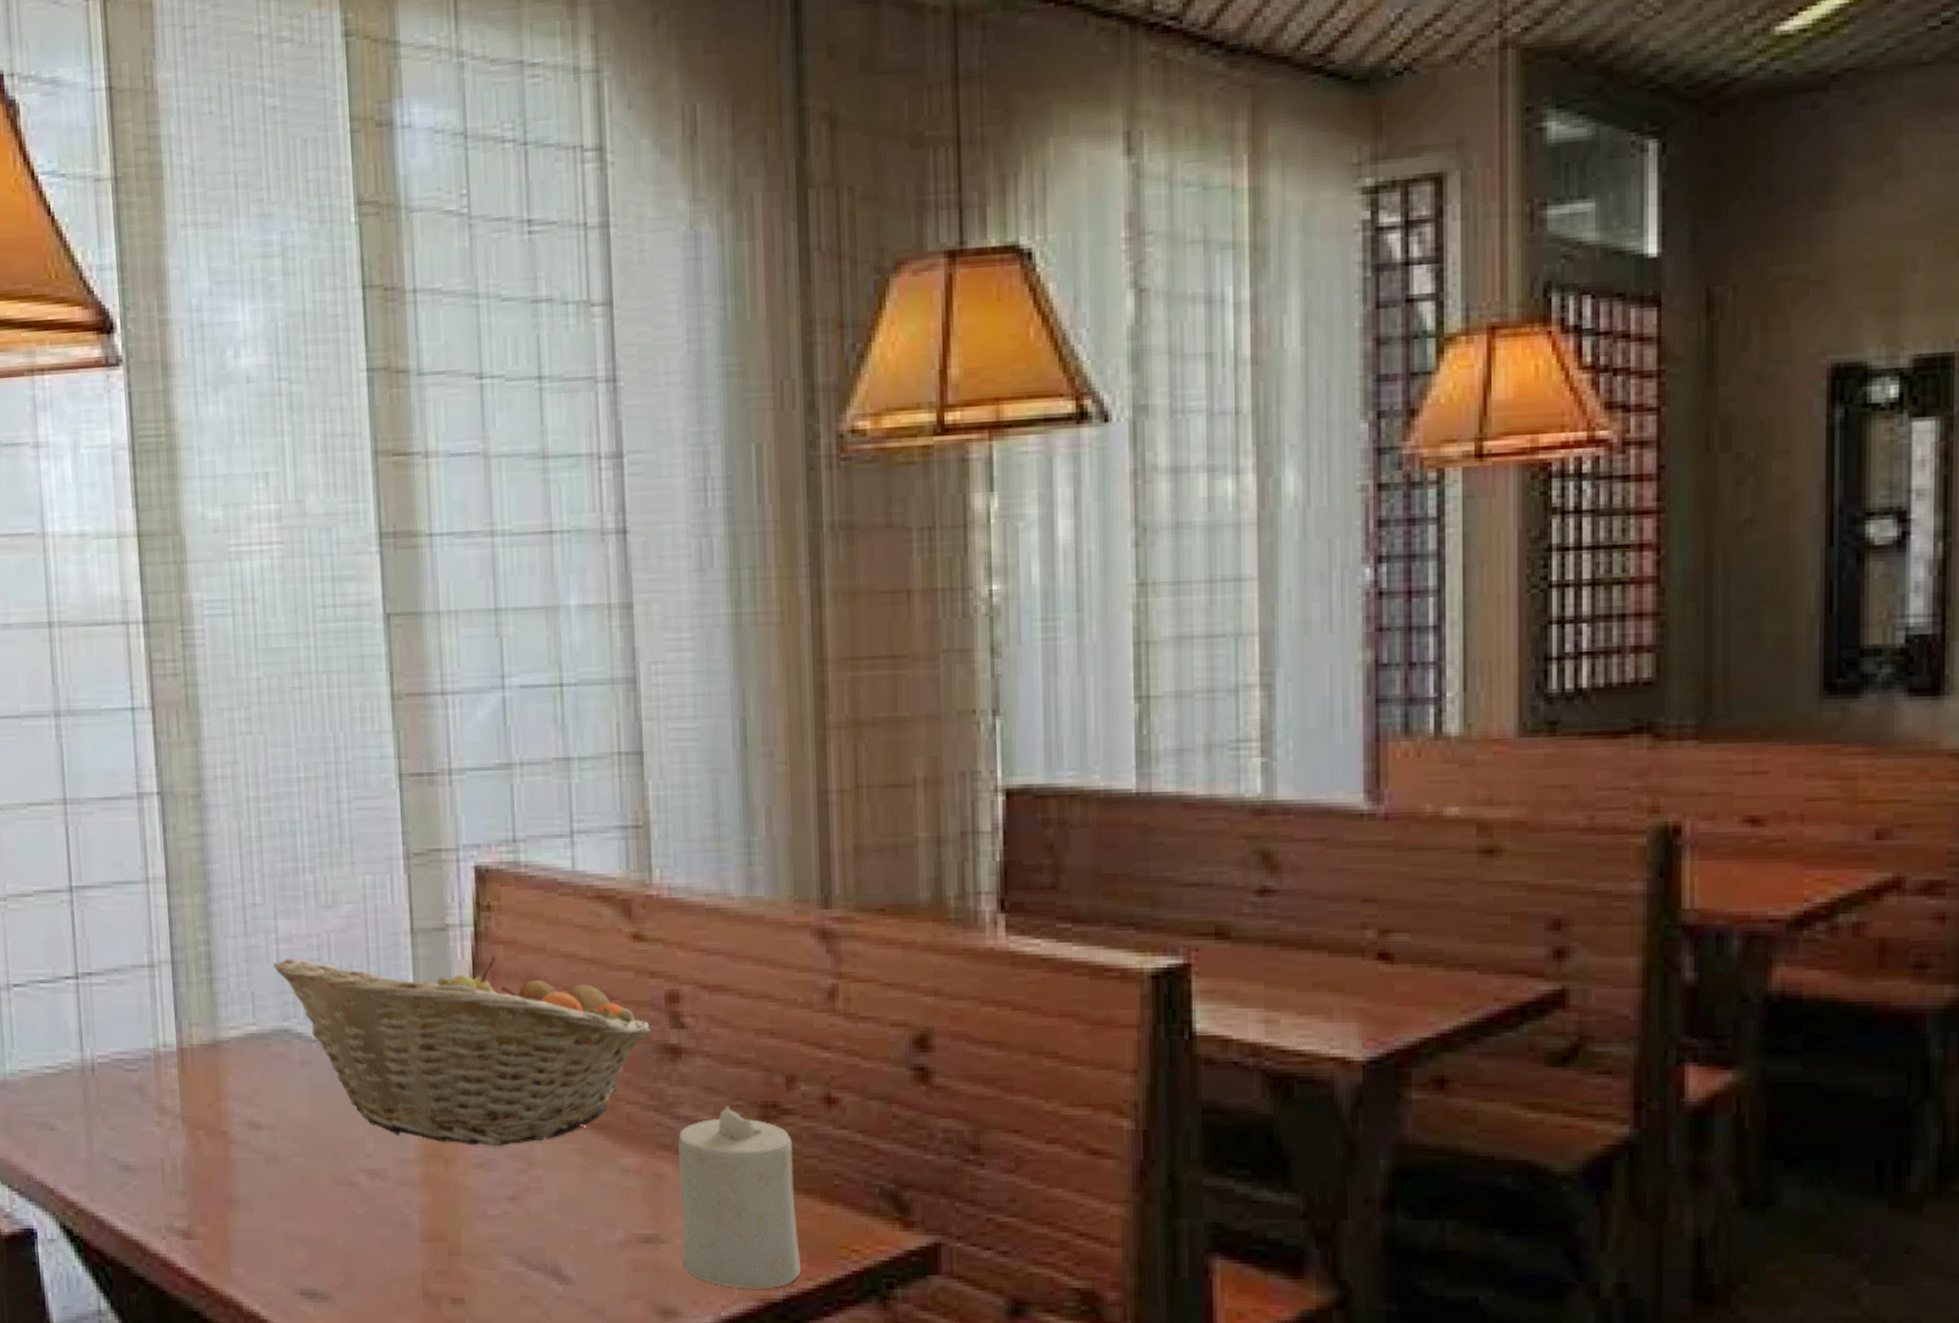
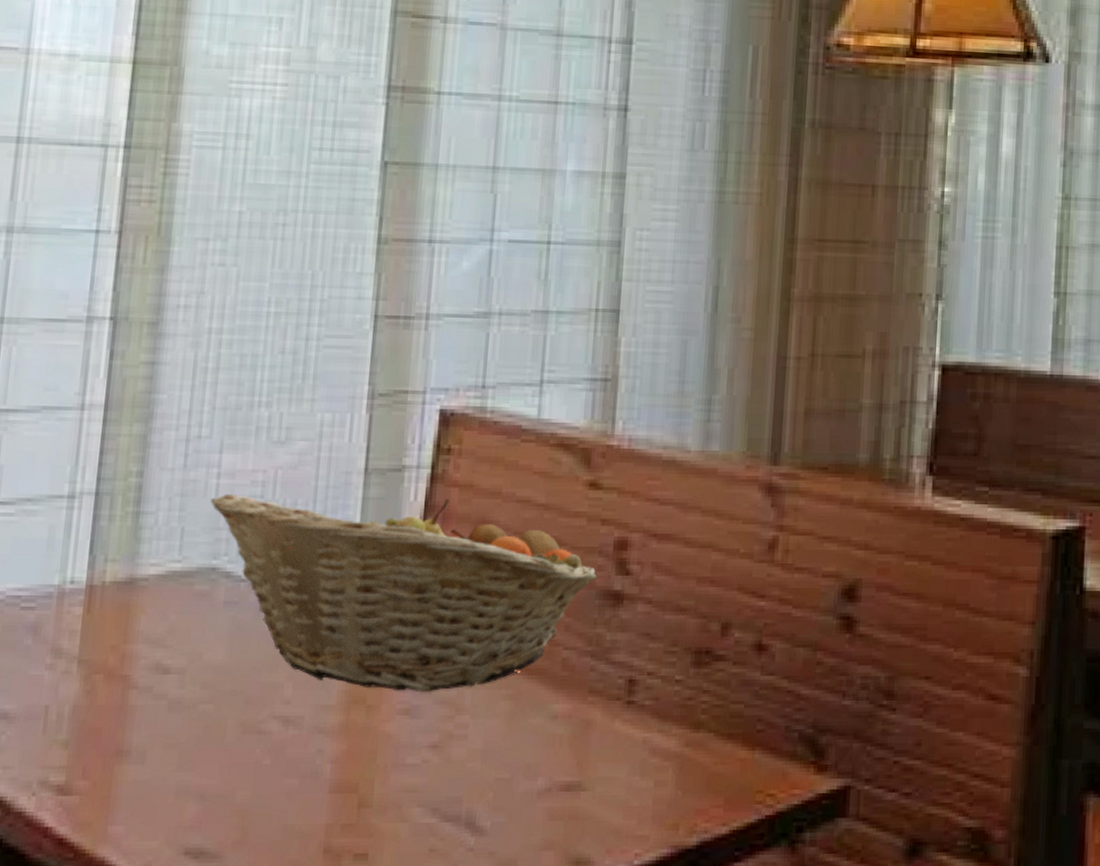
candle: present [678,1106,801,1289] -> none [602,652,721,836]

